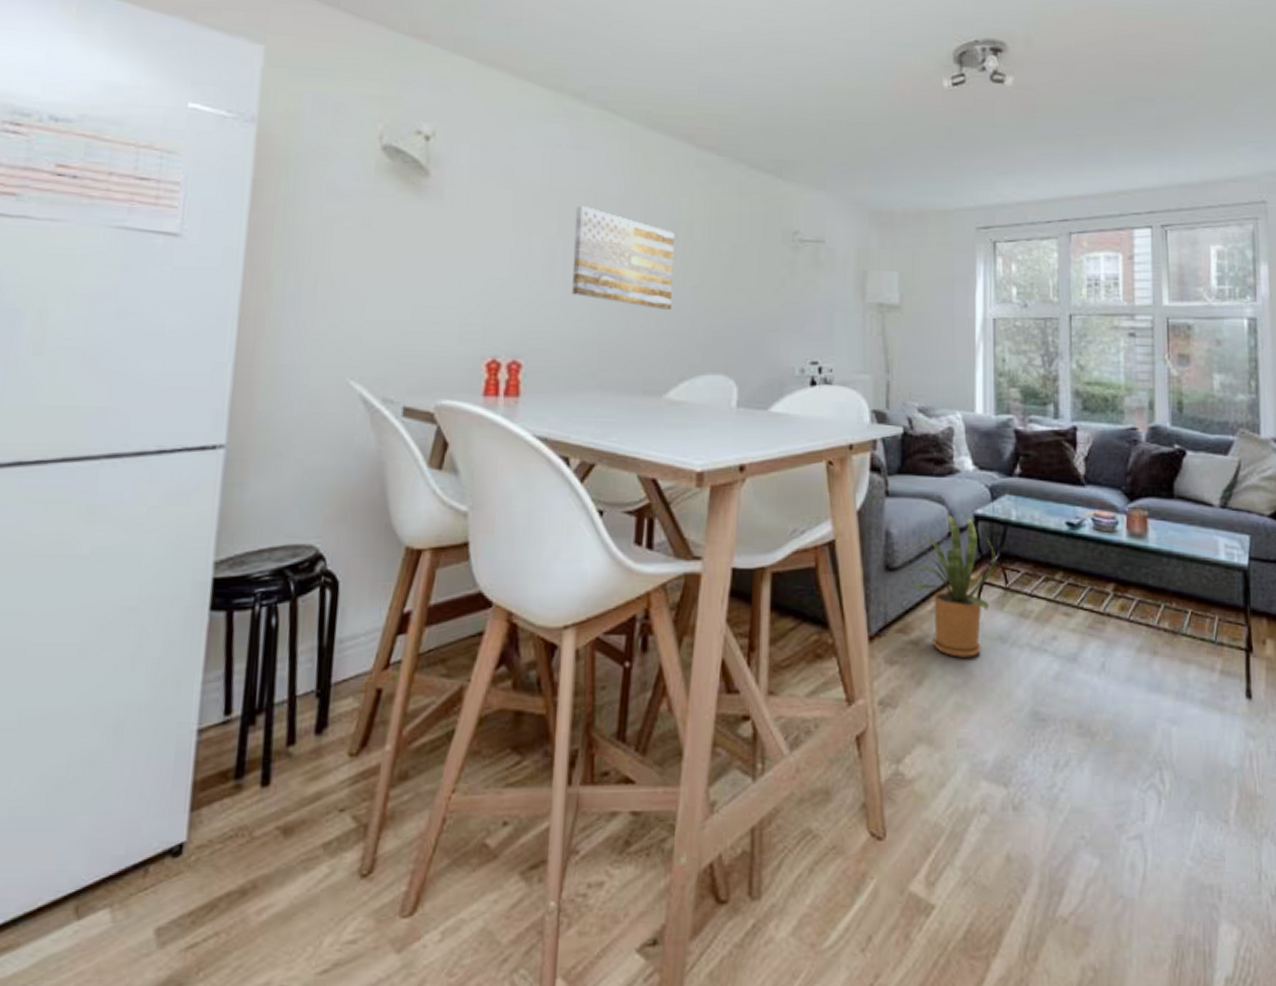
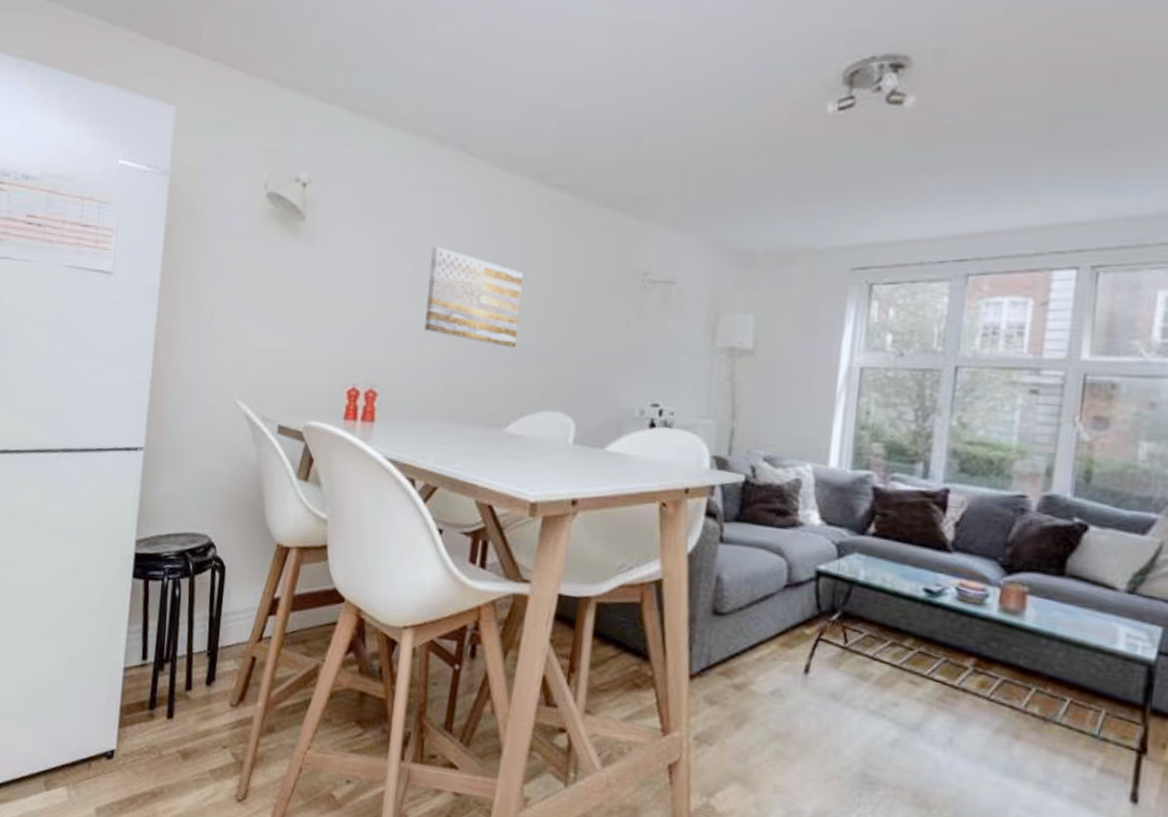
house plant: present [910,513,997,657] -> none [741,565,837,710]

